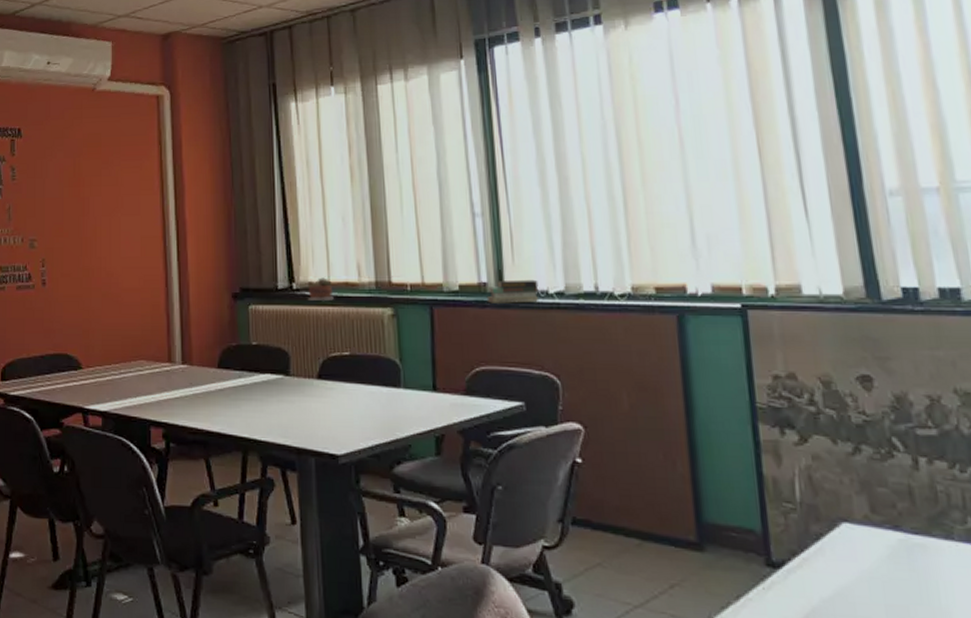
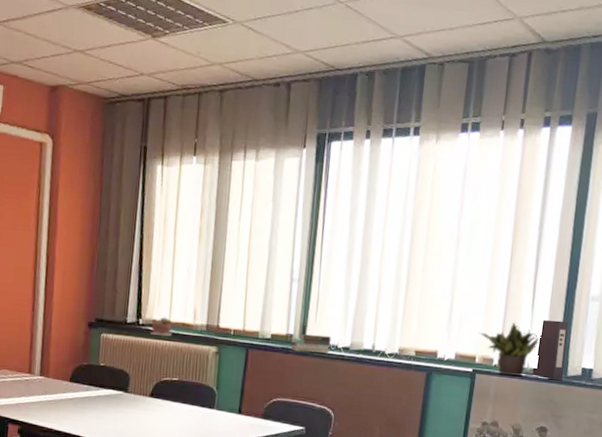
potted plant: none [738,236,827,308] -> present [479,322,539,377]
binder: none [821,227,877,309] -> present [532,319,569,381]

